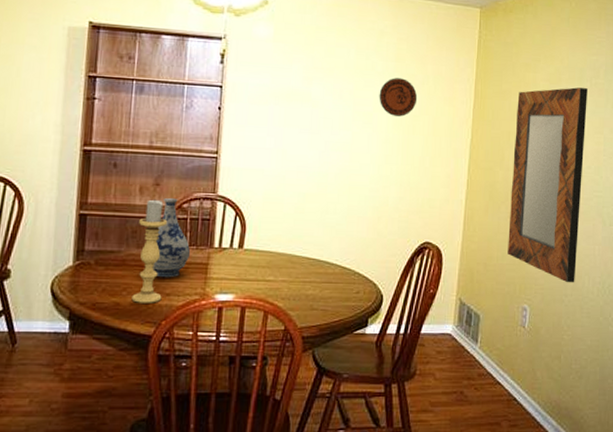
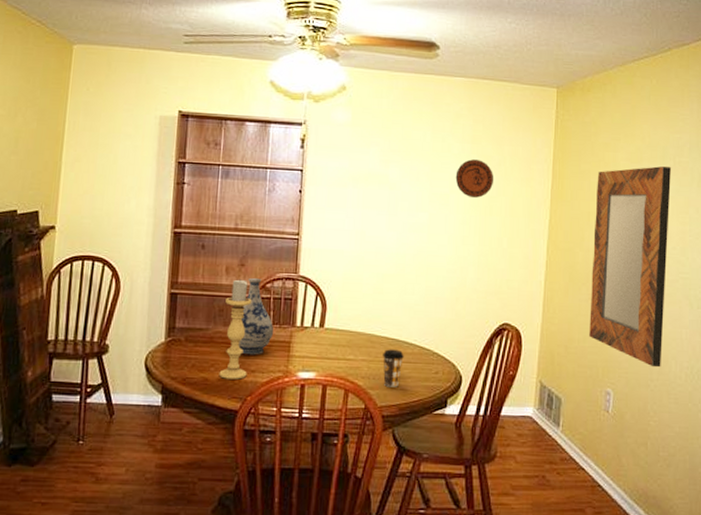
coffee cup: none [303,269,325,308] -> present [383,349,404,387]

